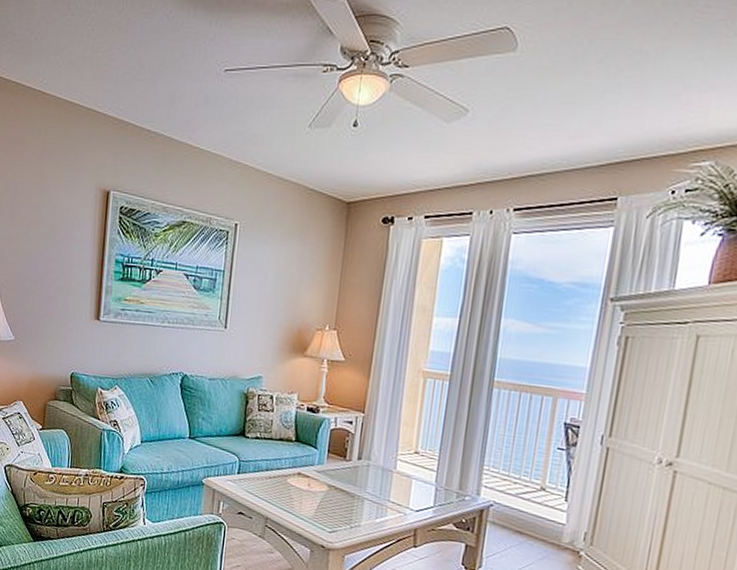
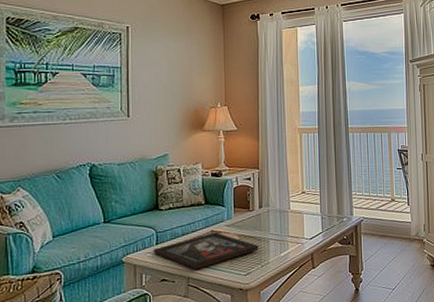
religious icon: none [233,474,350,511] -> present [153,232,259,270]

